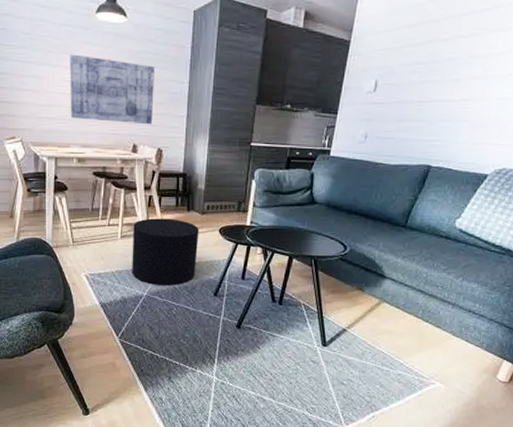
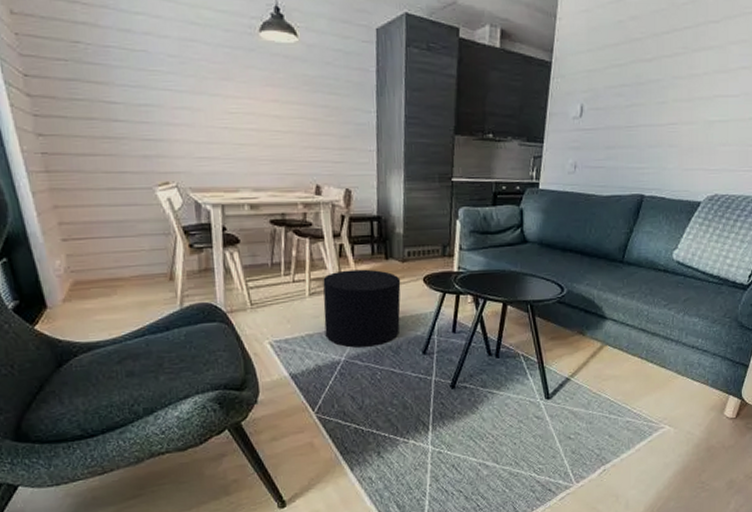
wall art: present [69,54,154,125] -> none [230,81,337,162]

